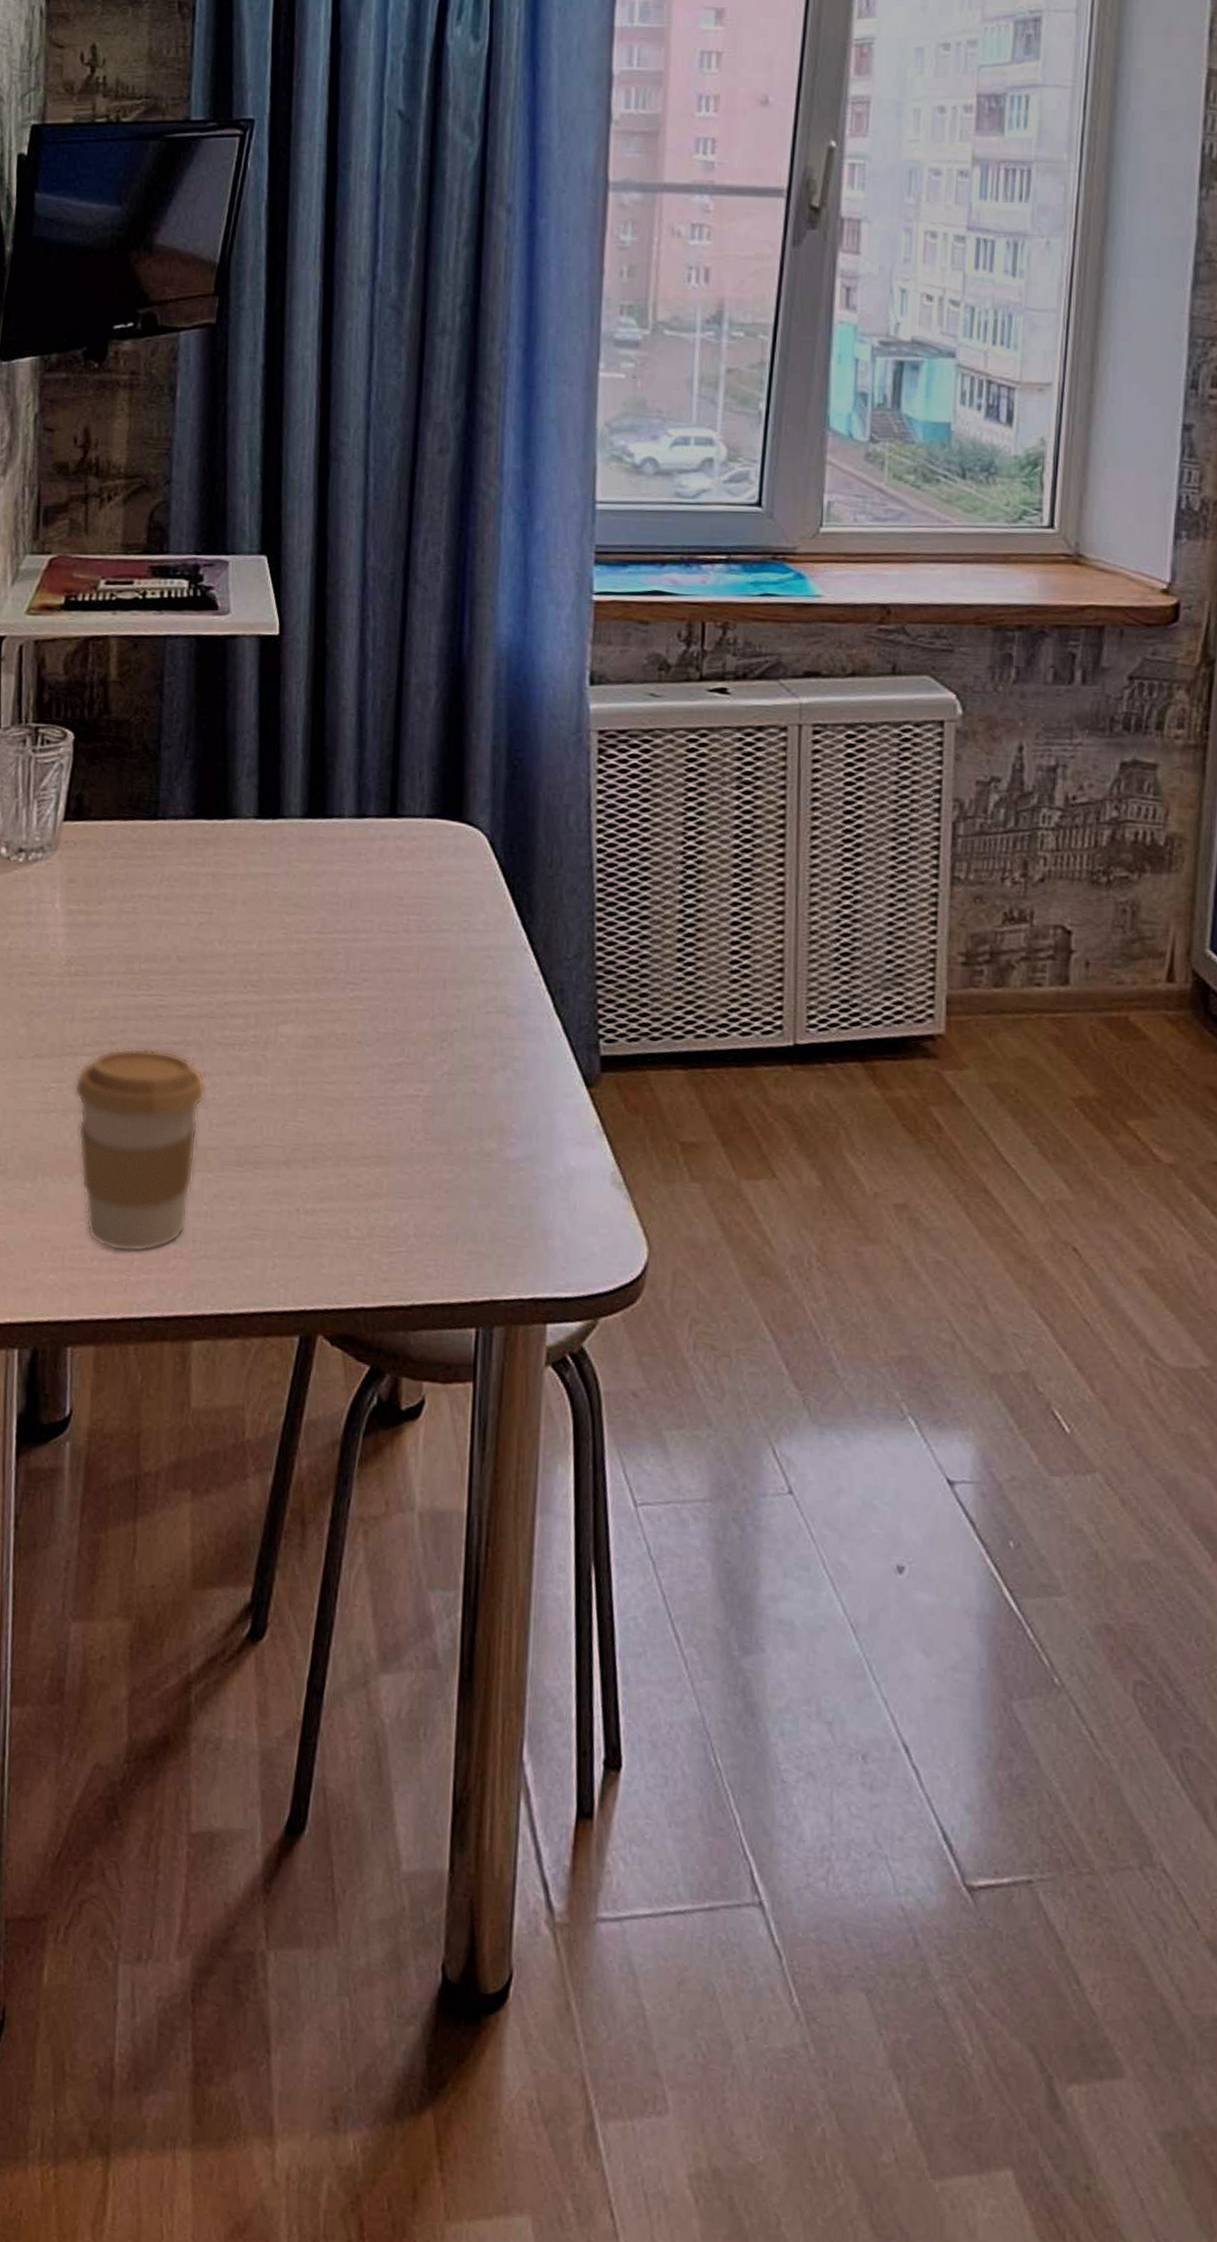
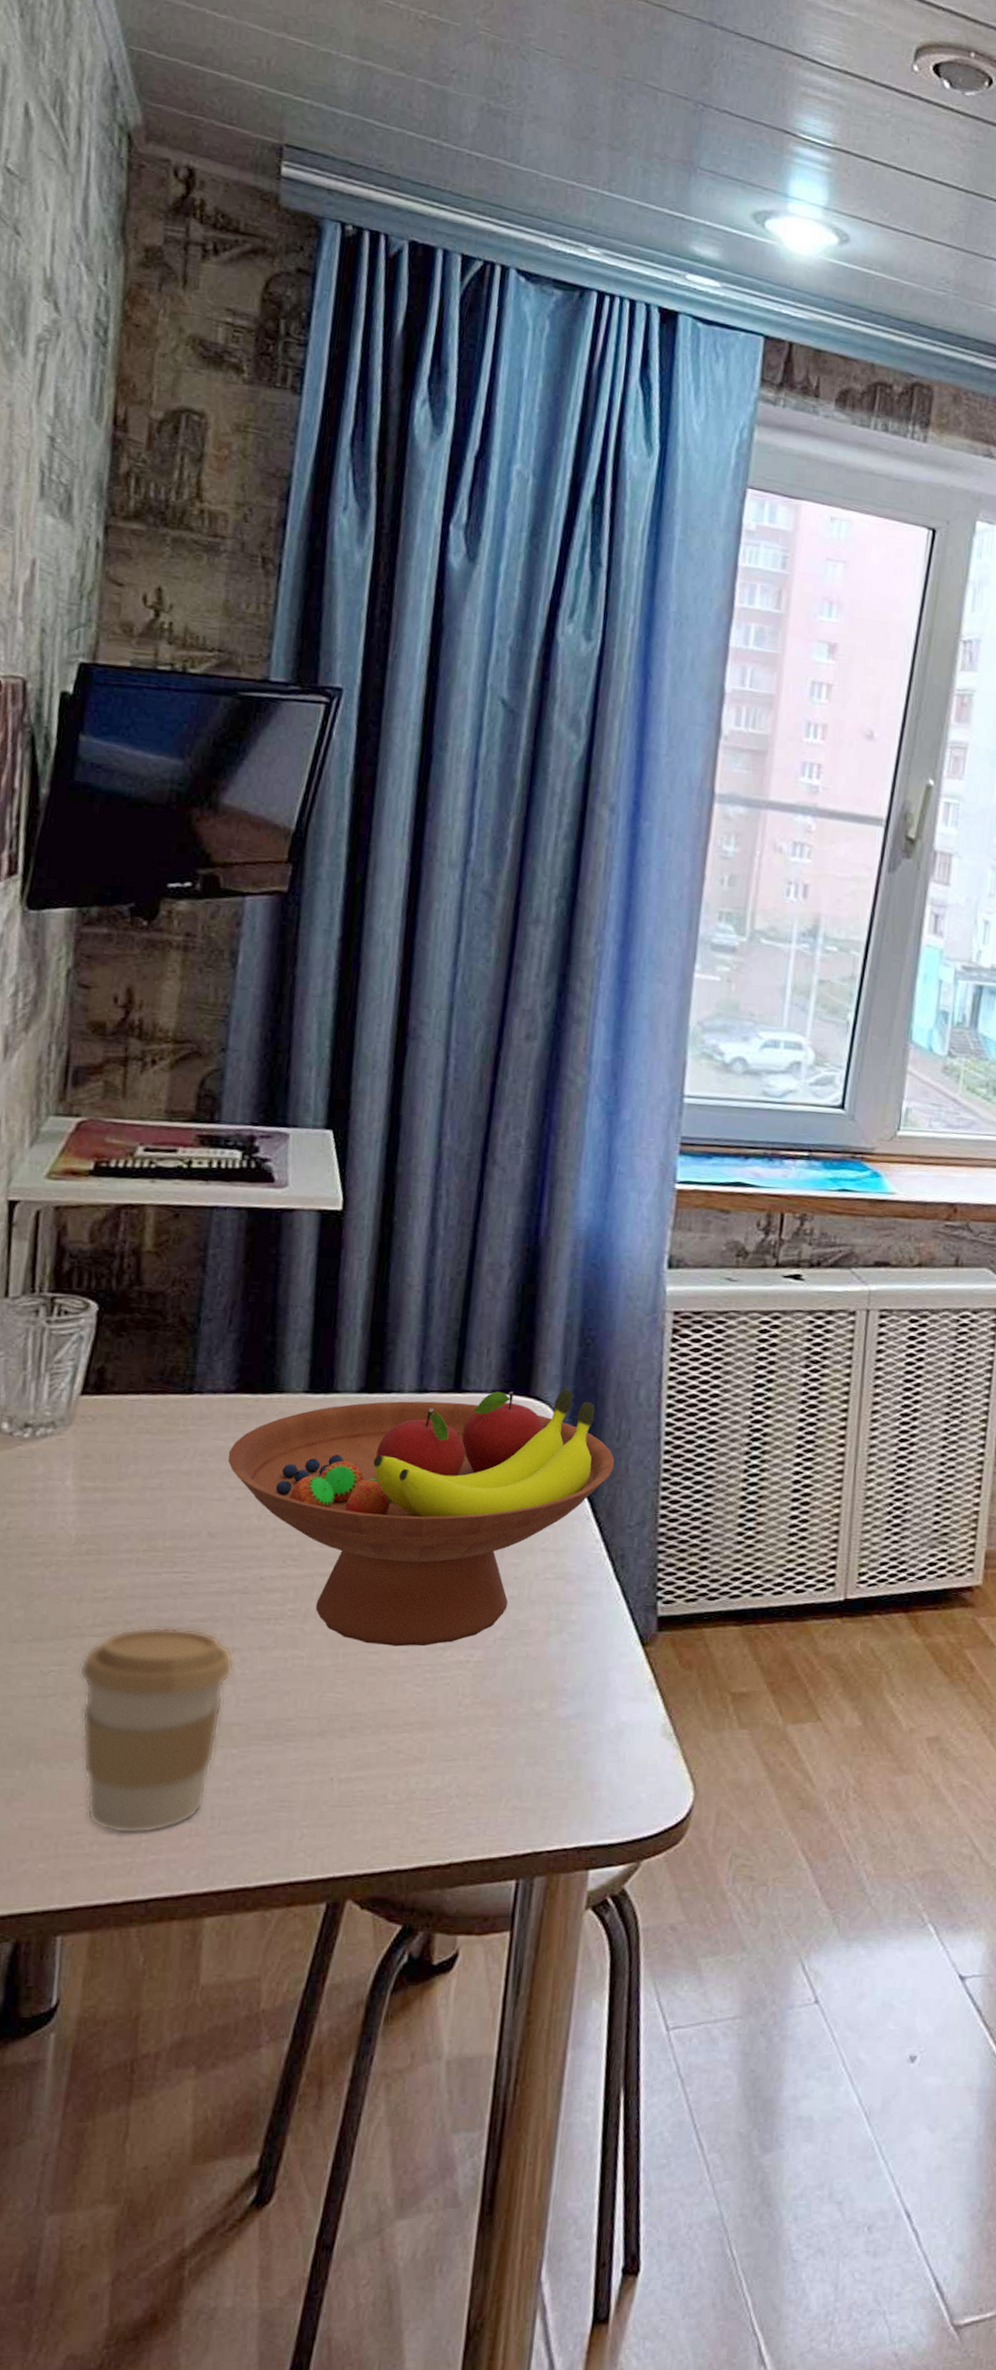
fruit bowl: none [190,813,548,1078] -> present [228,1389,614,1647]

